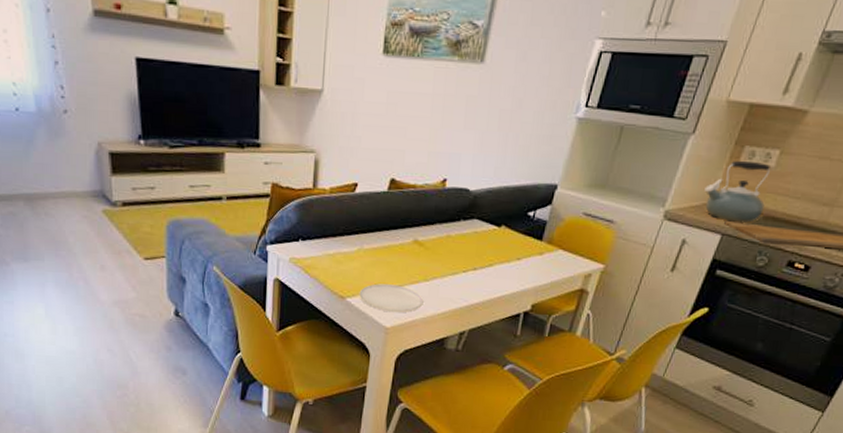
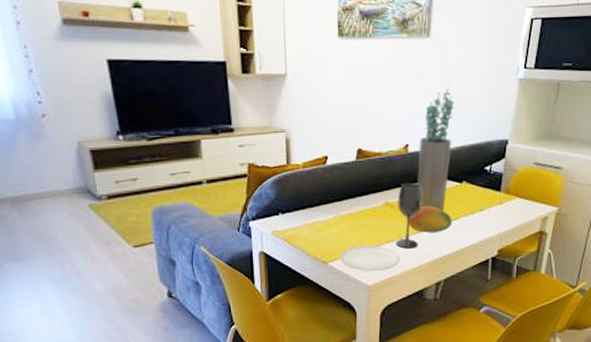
wine glass: none [421,221,456,293] -> present [396,183,422,249]
fruit: none [437,247,485,279] -> present [409,205,453,233]
vase: none [450,119,503,255] -> present [416,86,454,211]

